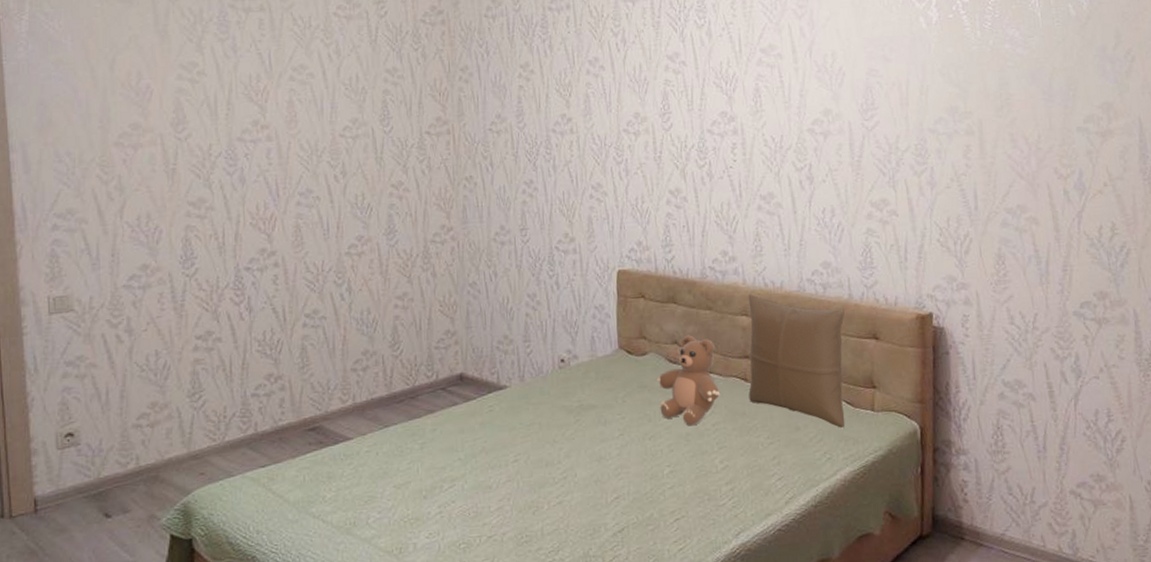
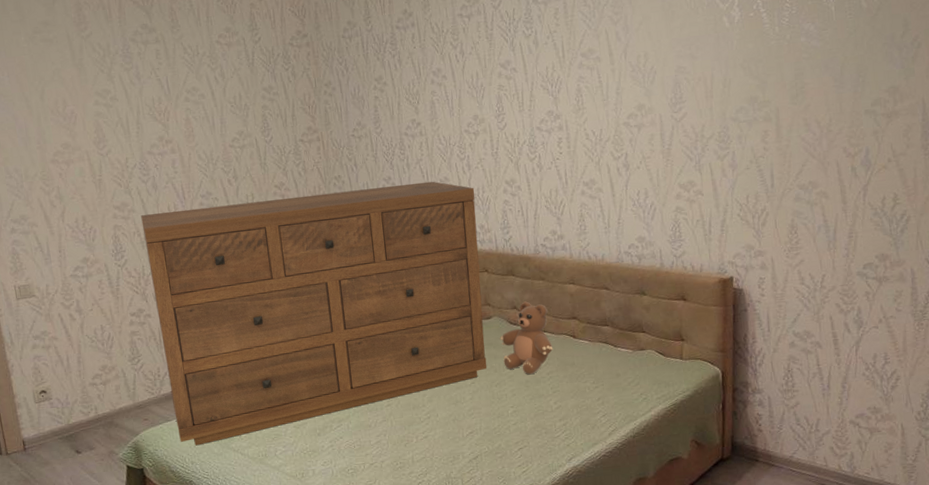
dresser: none [221,187,640,510] -> present [141,181,487,446]
pillow: present [748,294,845,428] -> none [574,266,658,374]

